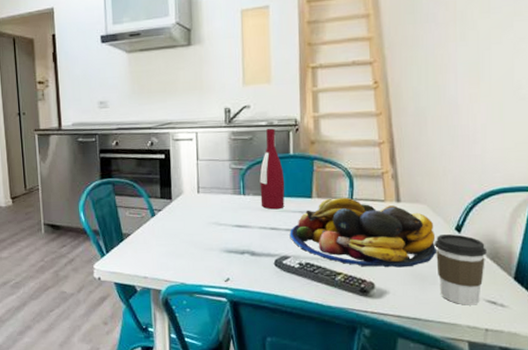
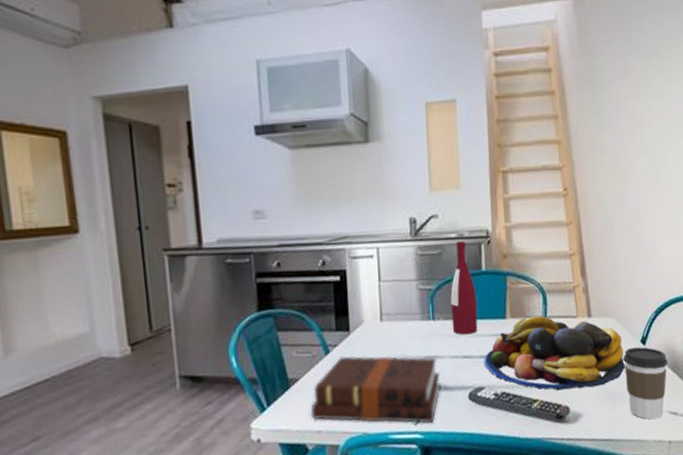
hardback book: none [139,219,249,282] -> present [310,355,441,424]

